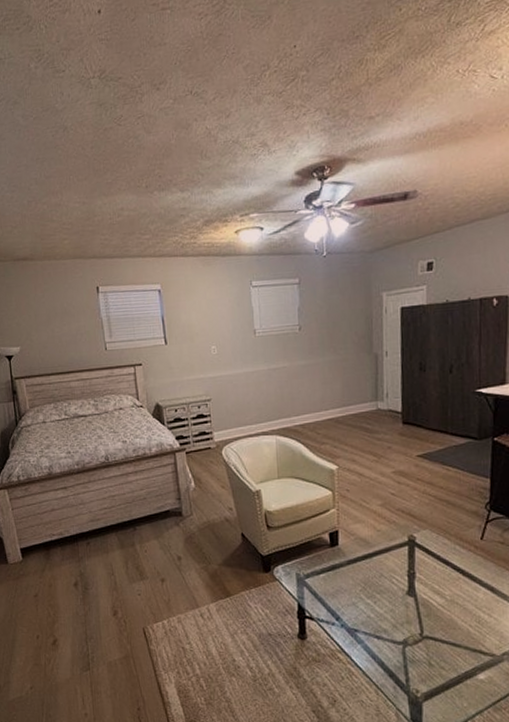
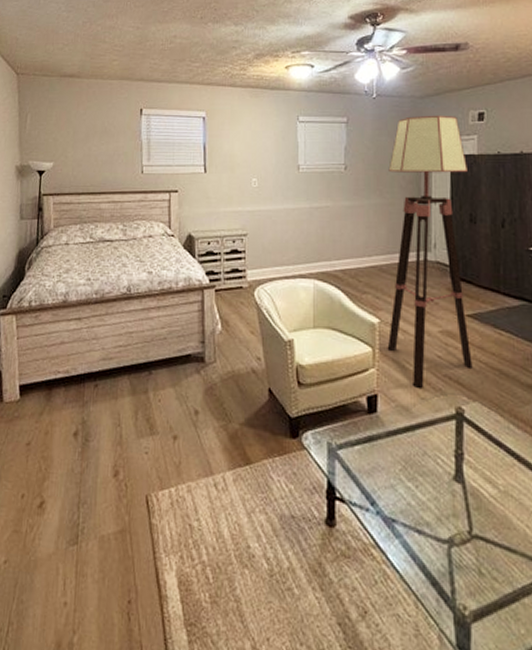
floor lamp: none [341,268,423,522] -> present [387,115,473,388]

